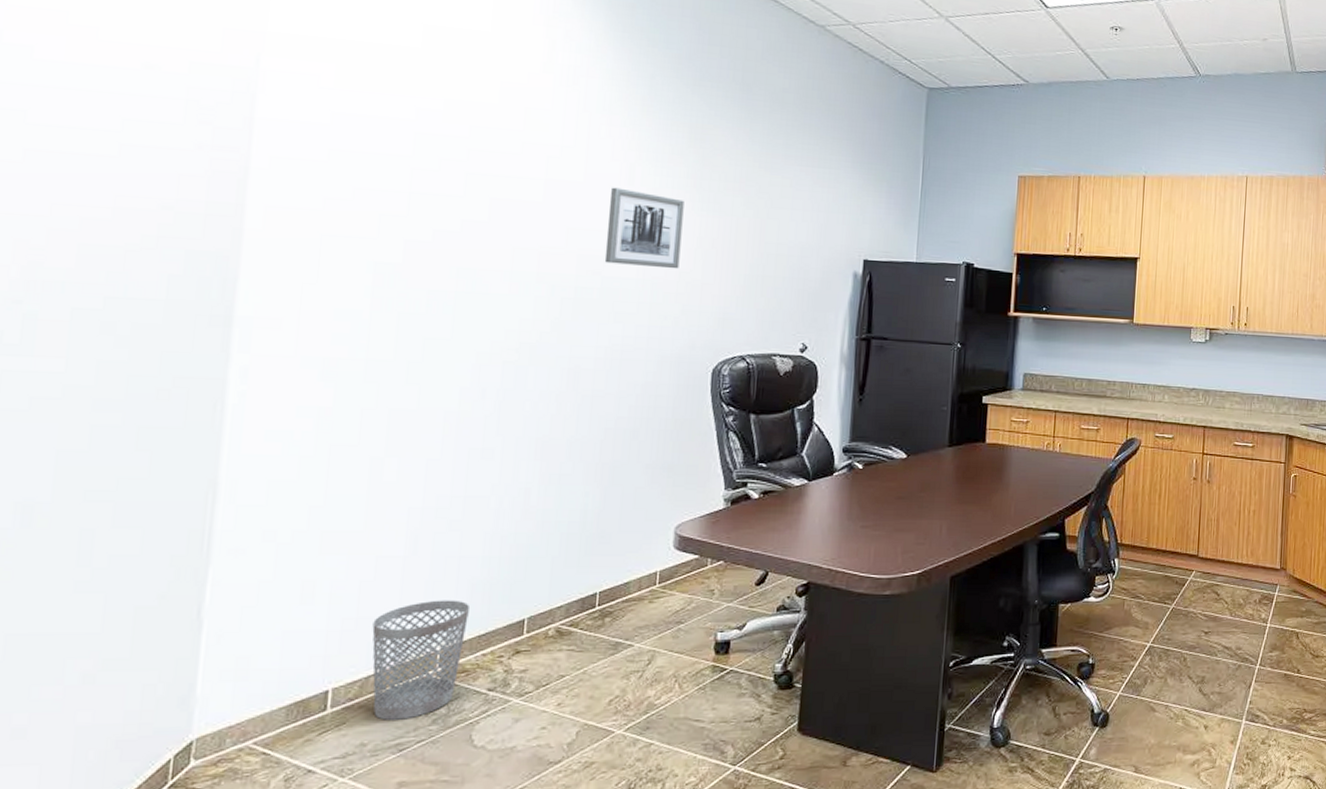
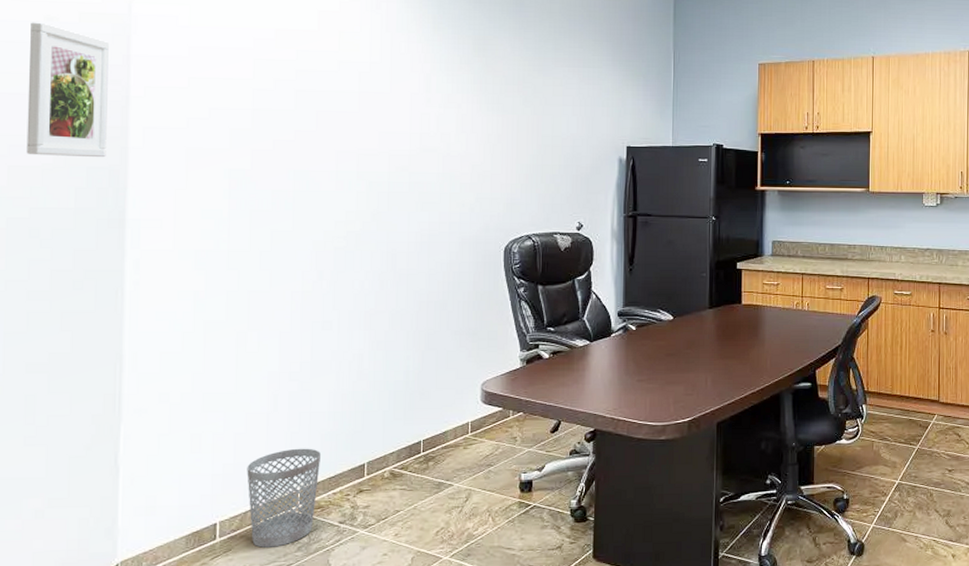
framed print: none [104,69,227,240] -> present [26,22,109,158]
wall art: present [604,187,684,269] -> none [410,95,473,163]

